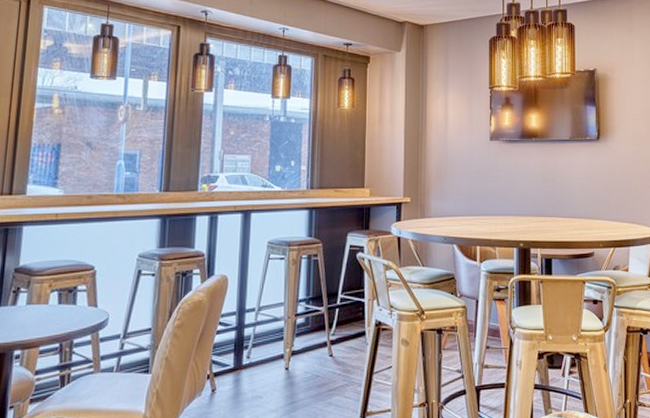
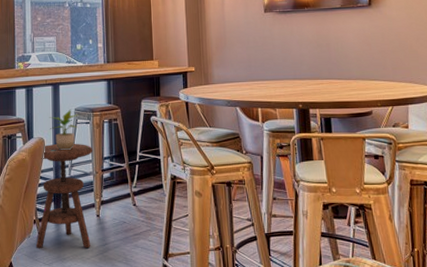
side table: none [207,283,287,410] -> present [35,144,93,249]
potted plant: none [236,242,273,291] -> present [50,109,79,151]

